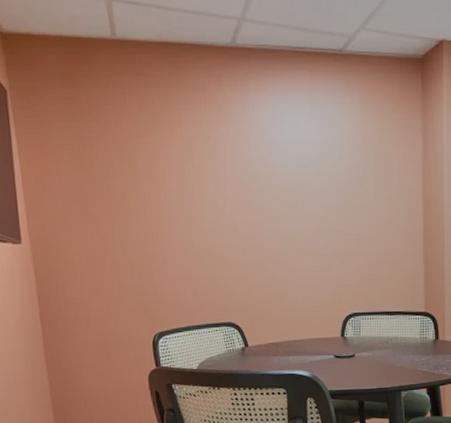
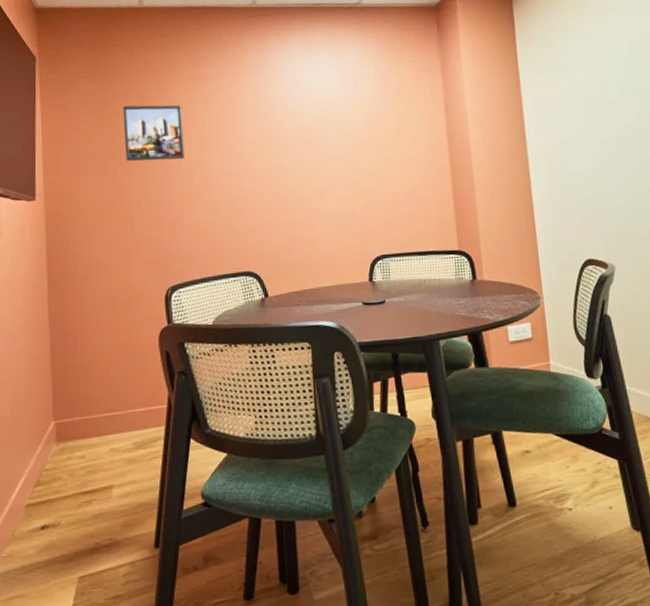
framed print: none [101,150,166,210] -> present [123,104,184,161]

